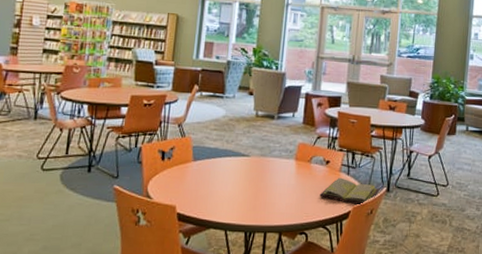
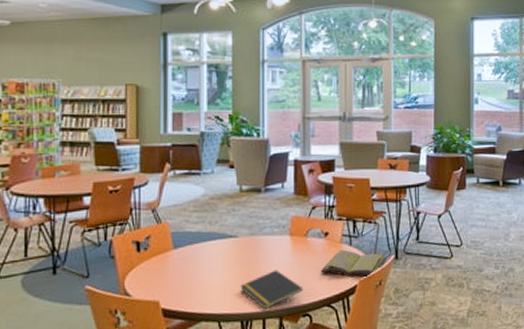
notepad: none [247,189,303,224] -> present [240,270,304,309]

